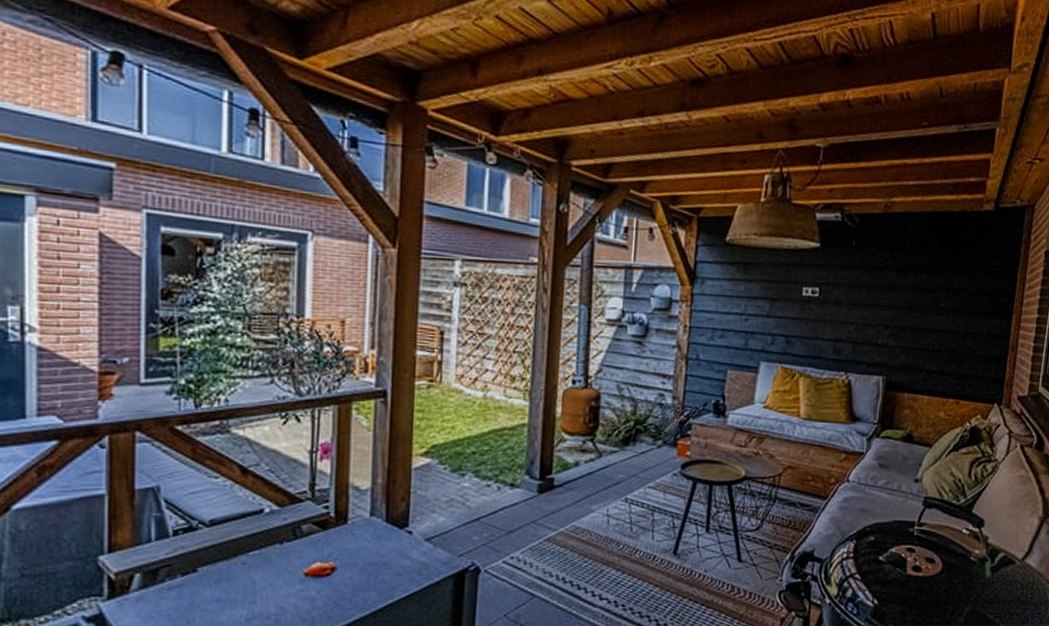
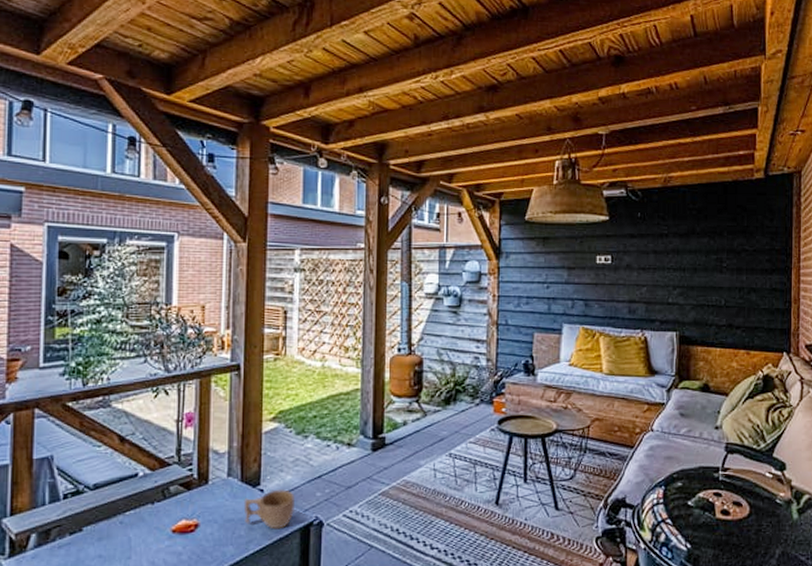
cup: none [388,532,448,575] -> present [243,489,294,530]

